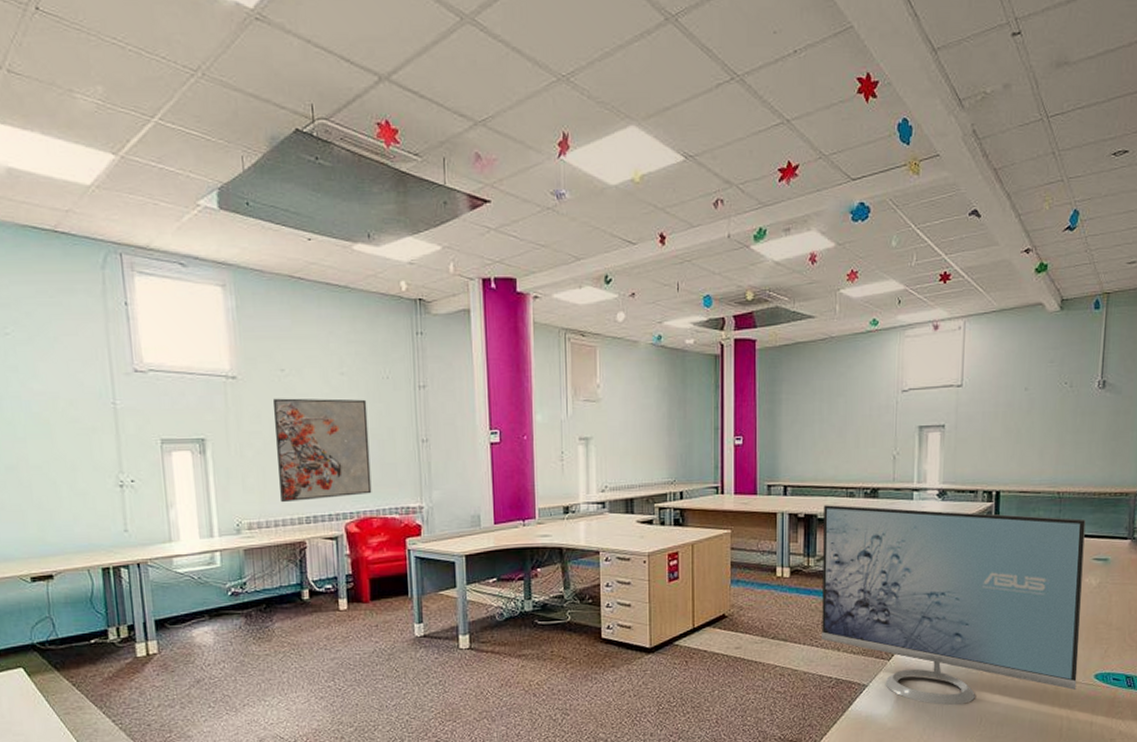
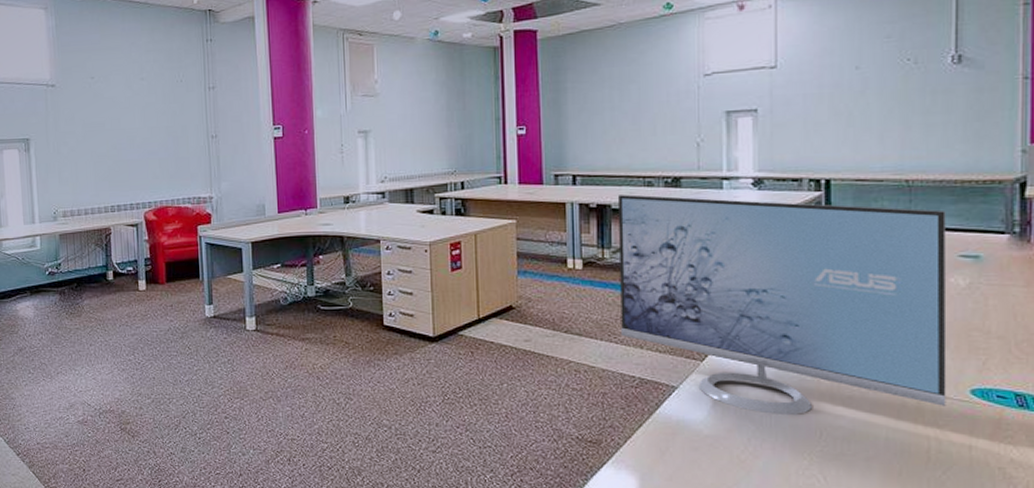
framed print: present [272,398,372,503] -> none [84,101,168,194]

